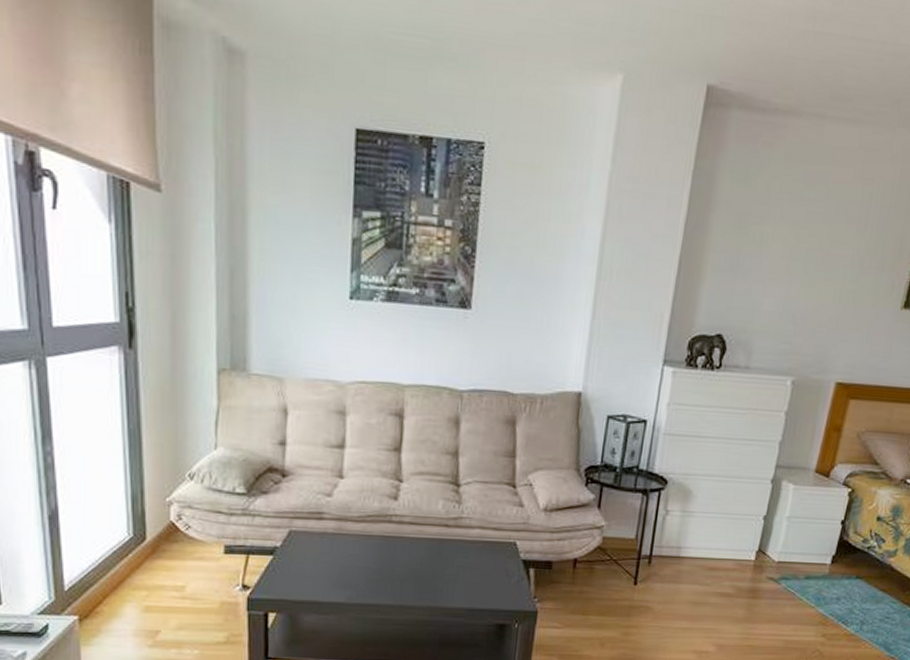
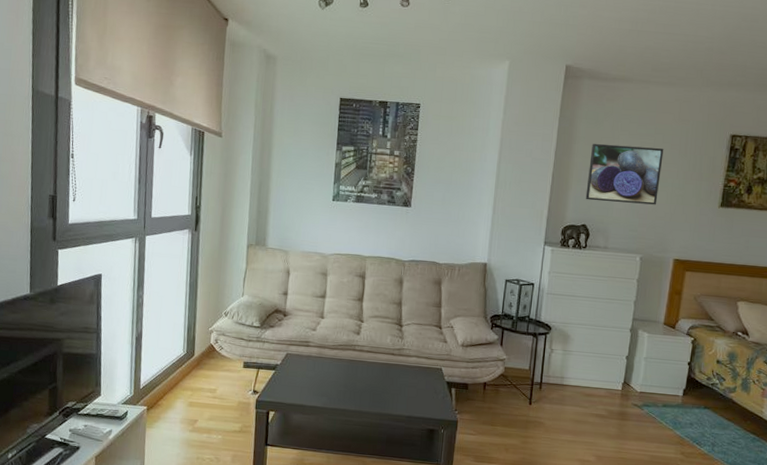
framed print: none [723,212,837,306] -> present [585,143,664,205]

